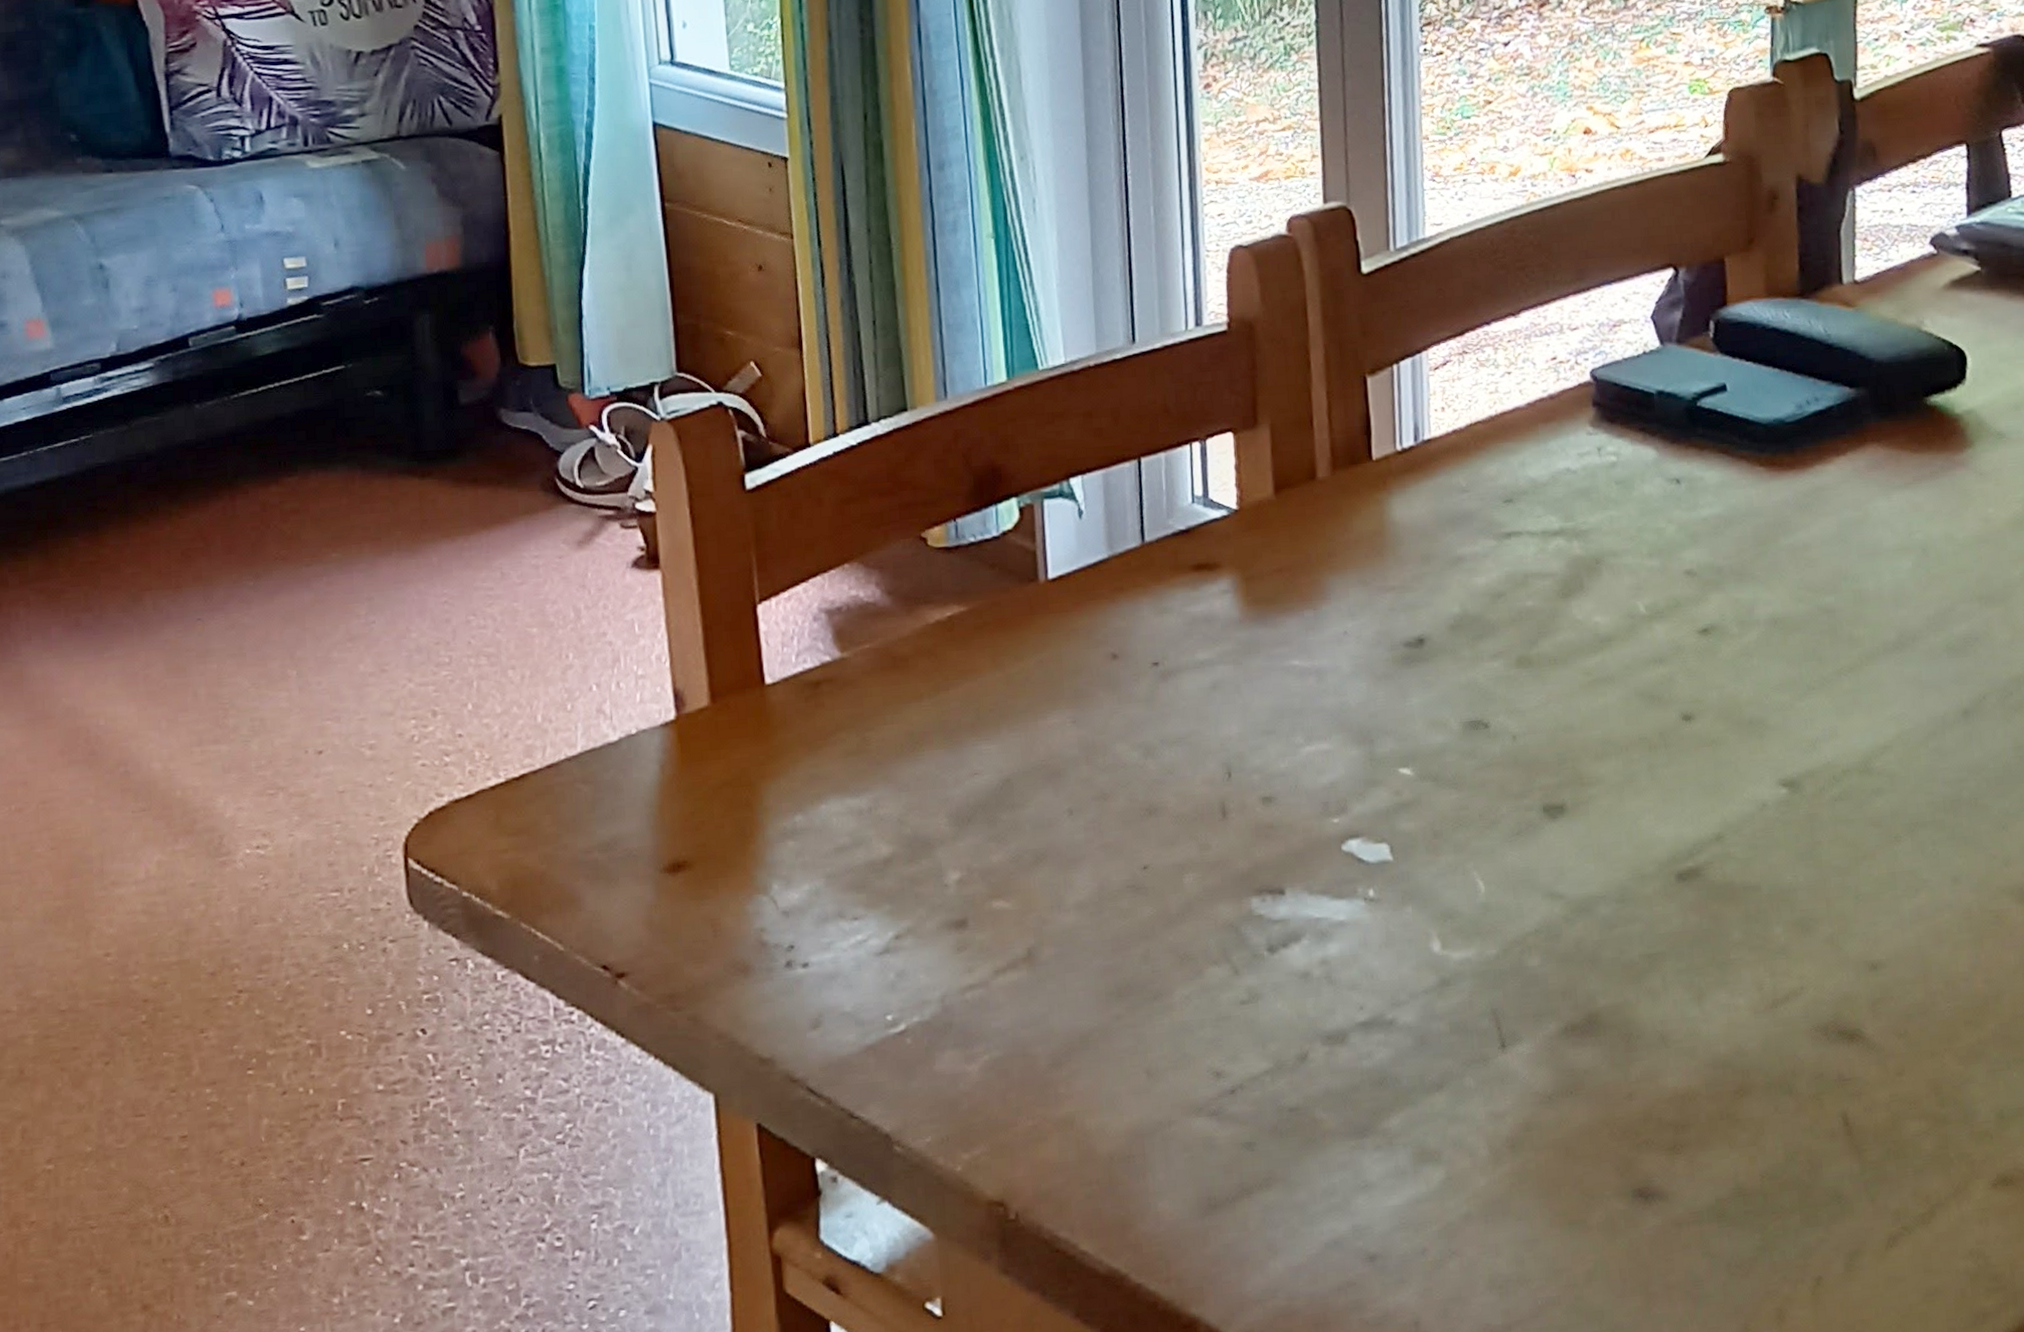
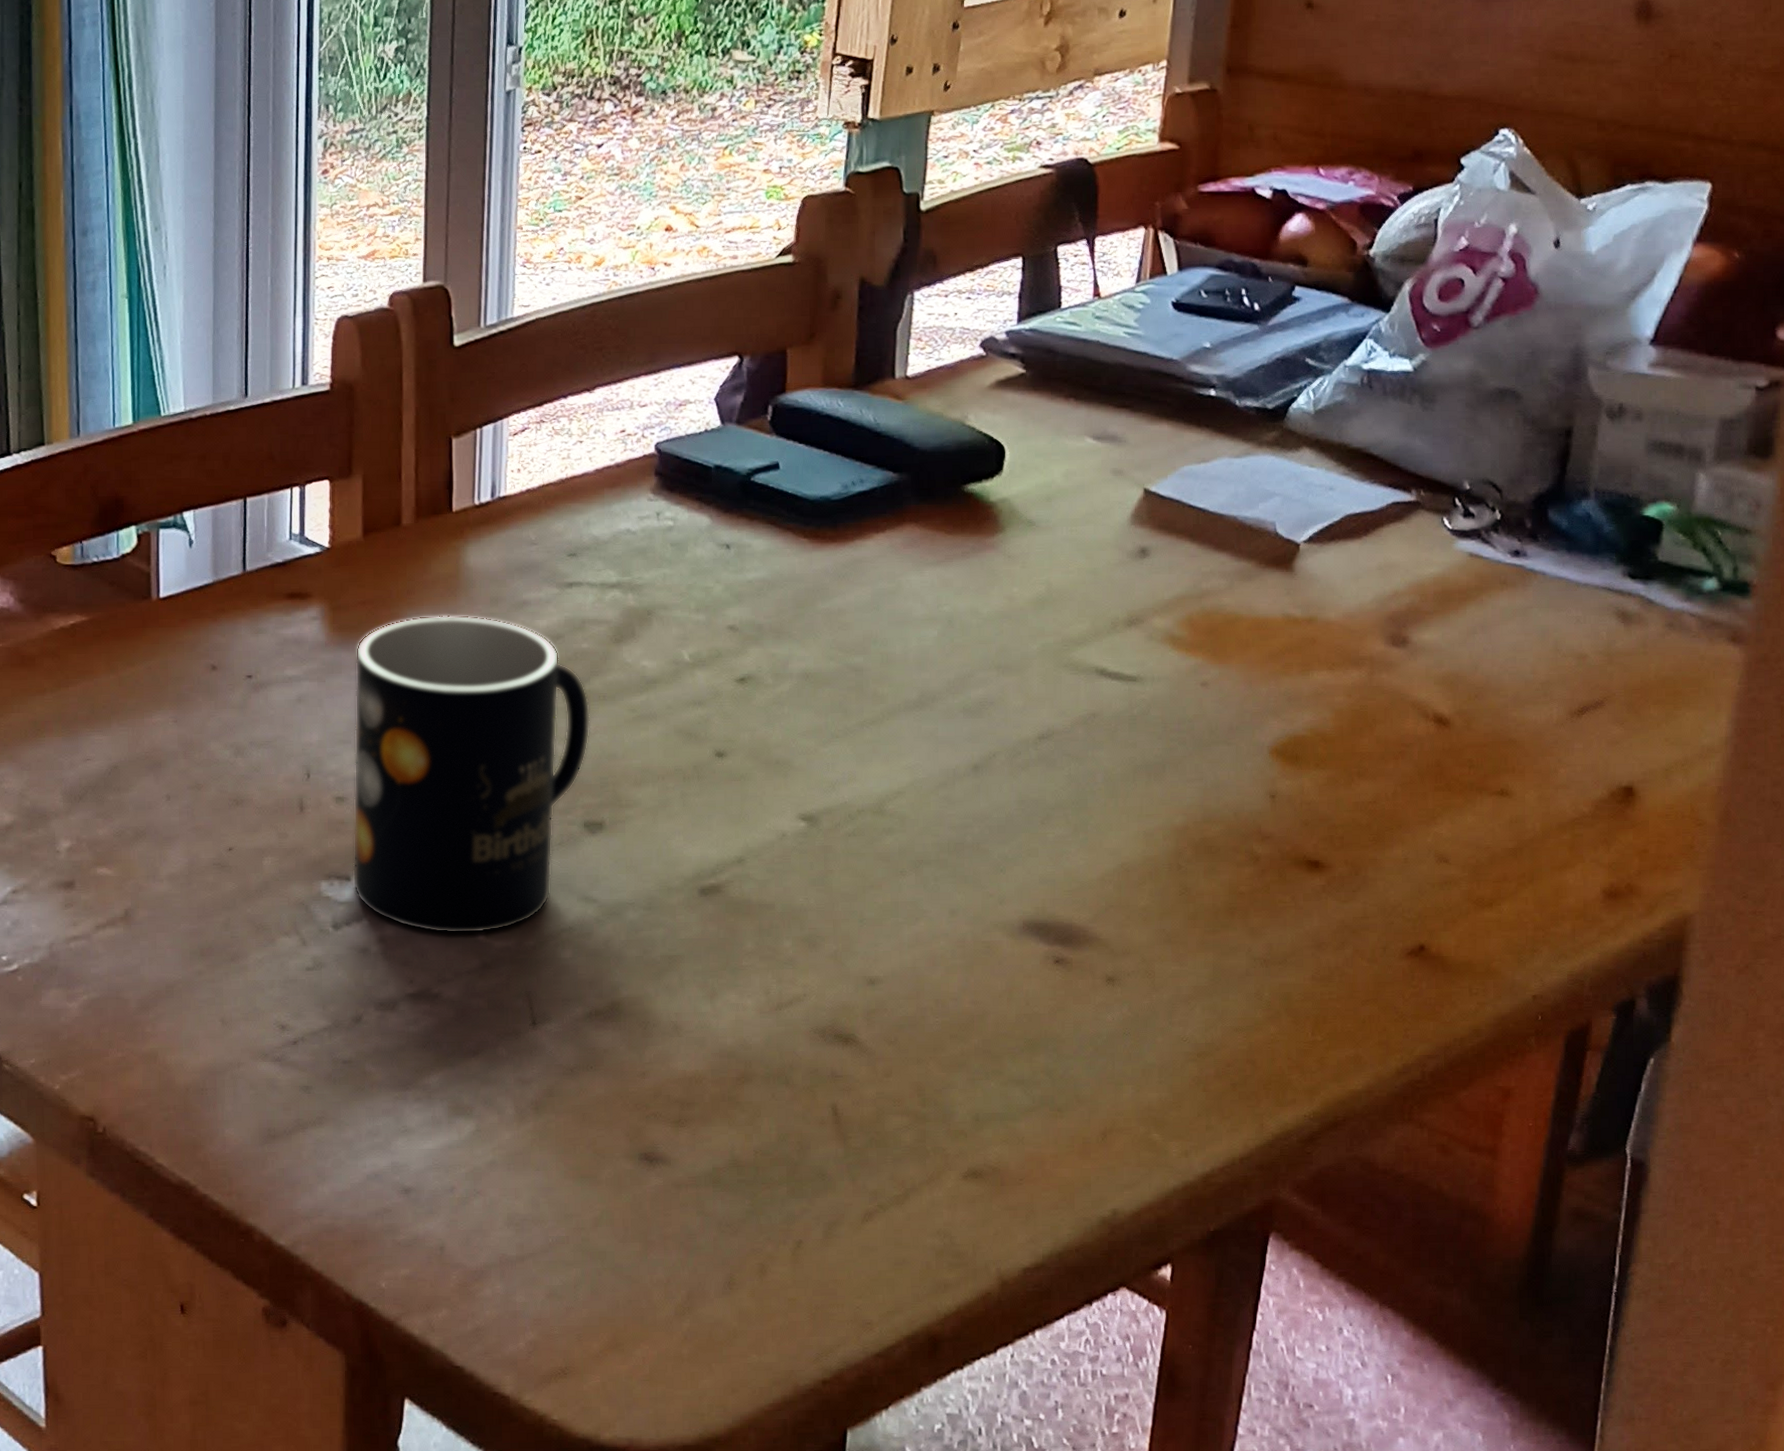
mug: none [1274,577,1543,949] -> present [352,615,591,934]

